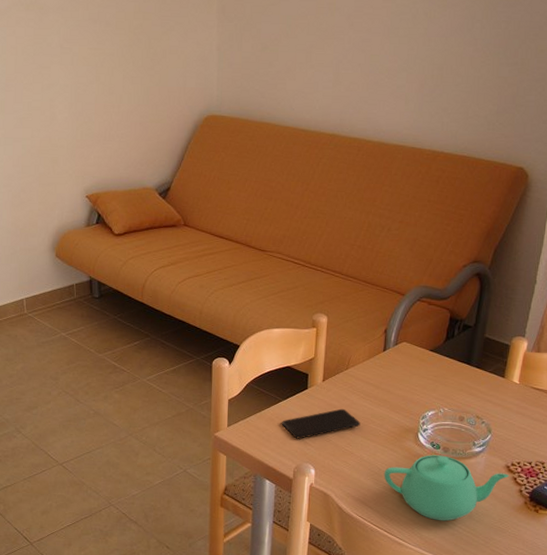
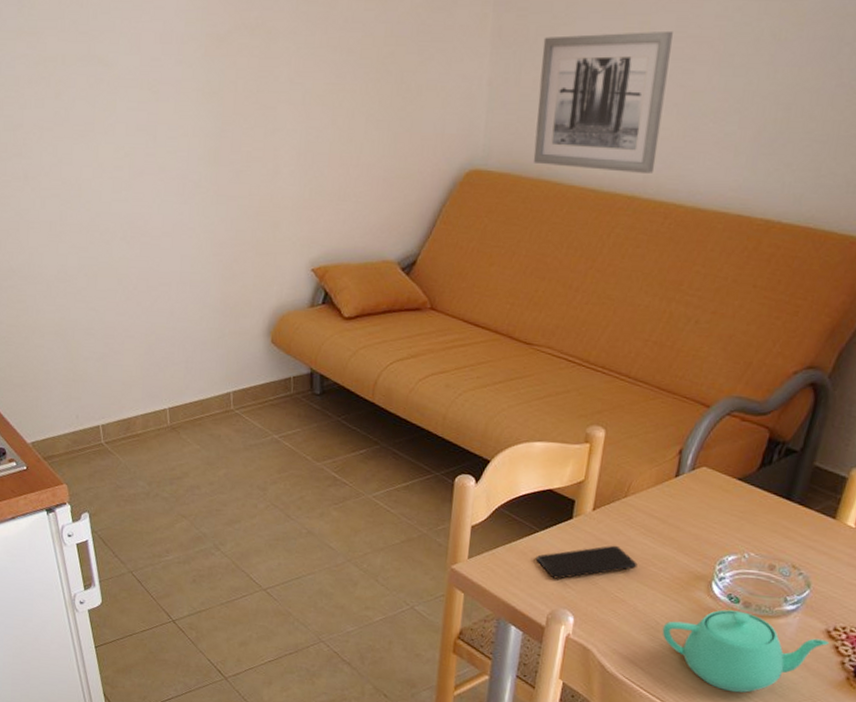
wall art: none [256,10,353,117] -> present [533,30,673,173]

